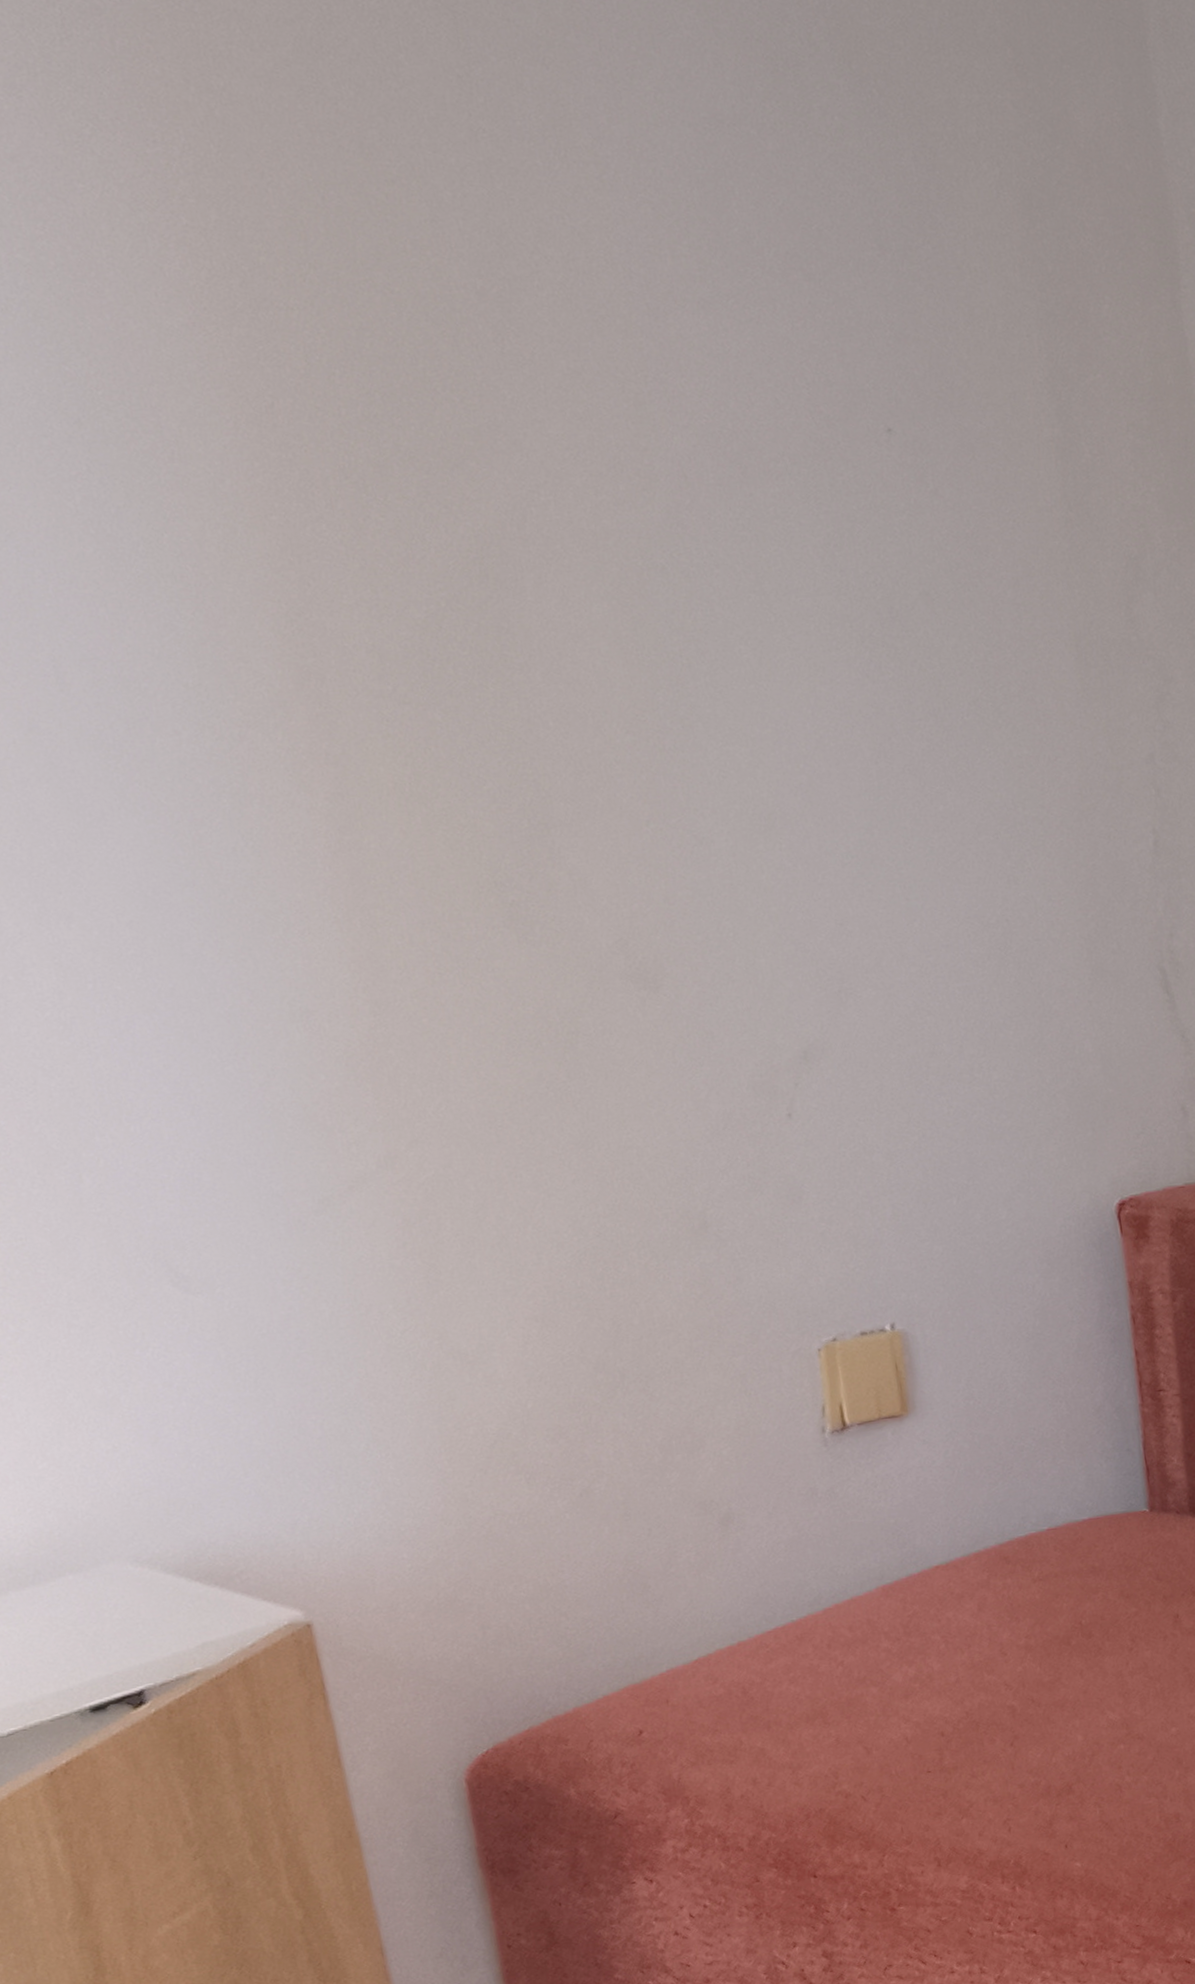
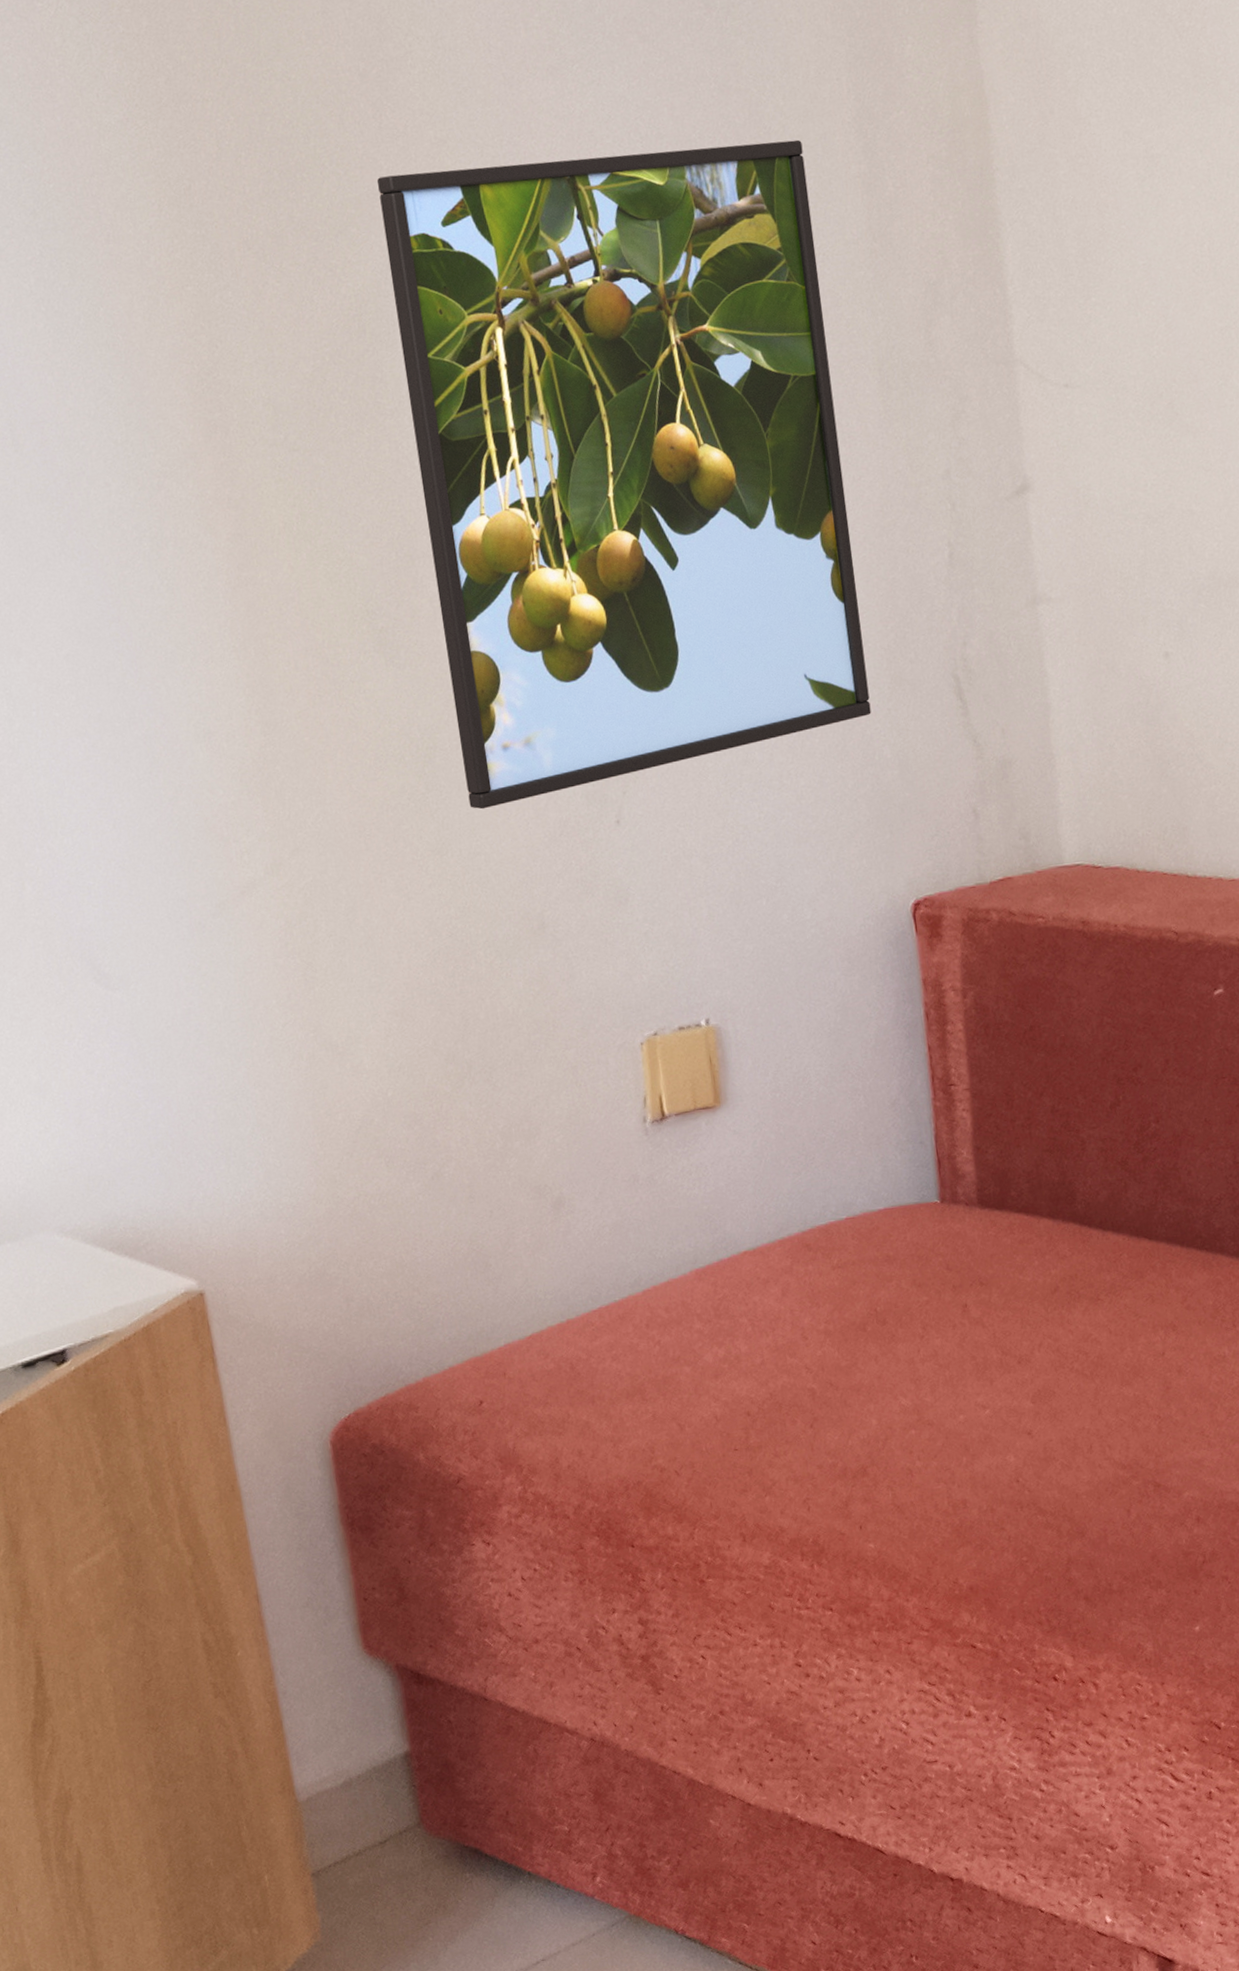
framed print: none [499,397,1071,1100] -> present [376,139,871,810]

